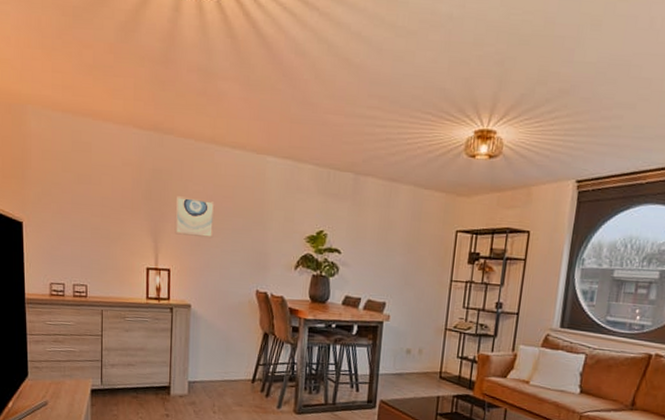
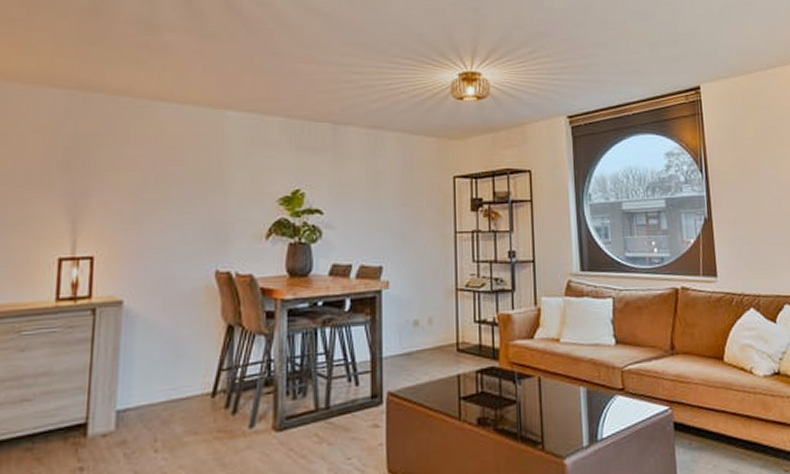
wall art: present [174,196,215,239] -> none [101,164,159,212]

